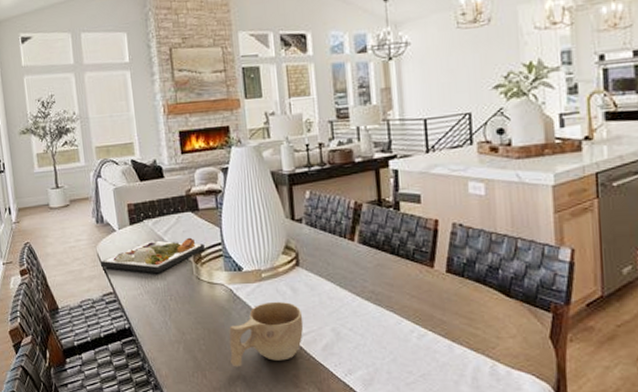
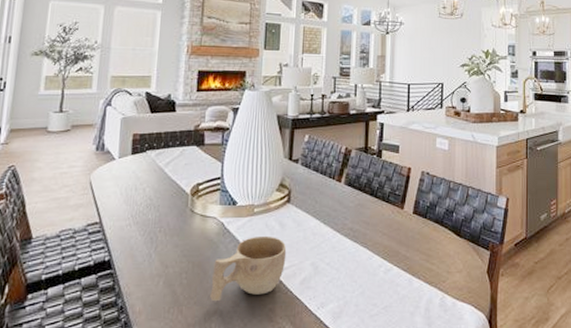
dinner plate: present [101,237,205,274] -> none [92,170,204,205]

